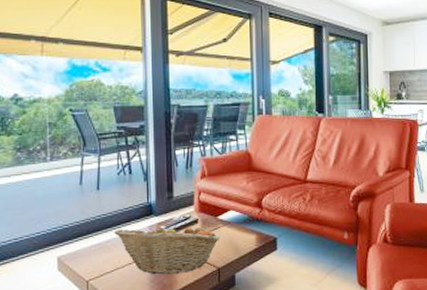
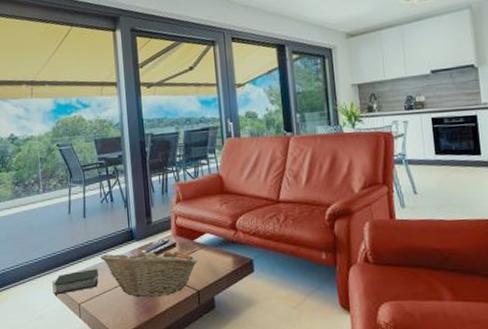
book: none [58,244,111,272] -> present [53,269,99,295]

